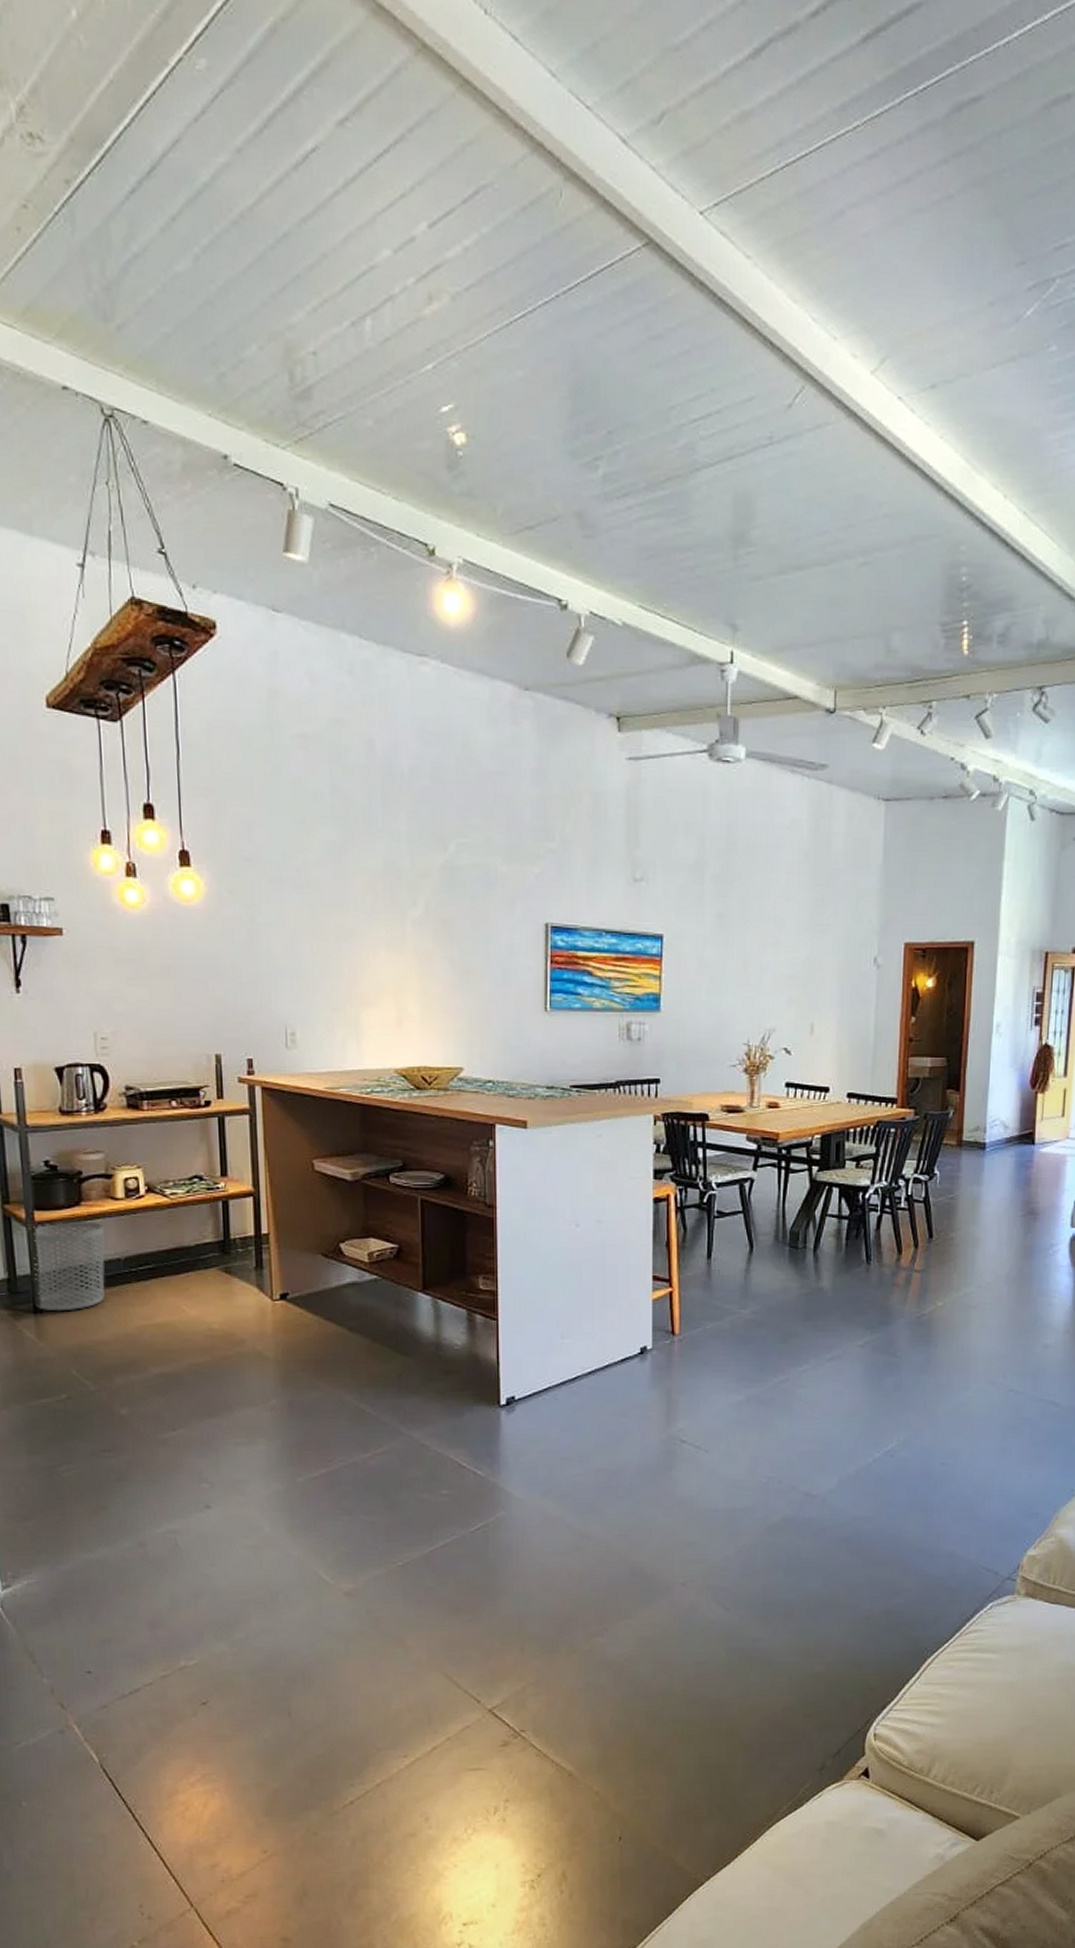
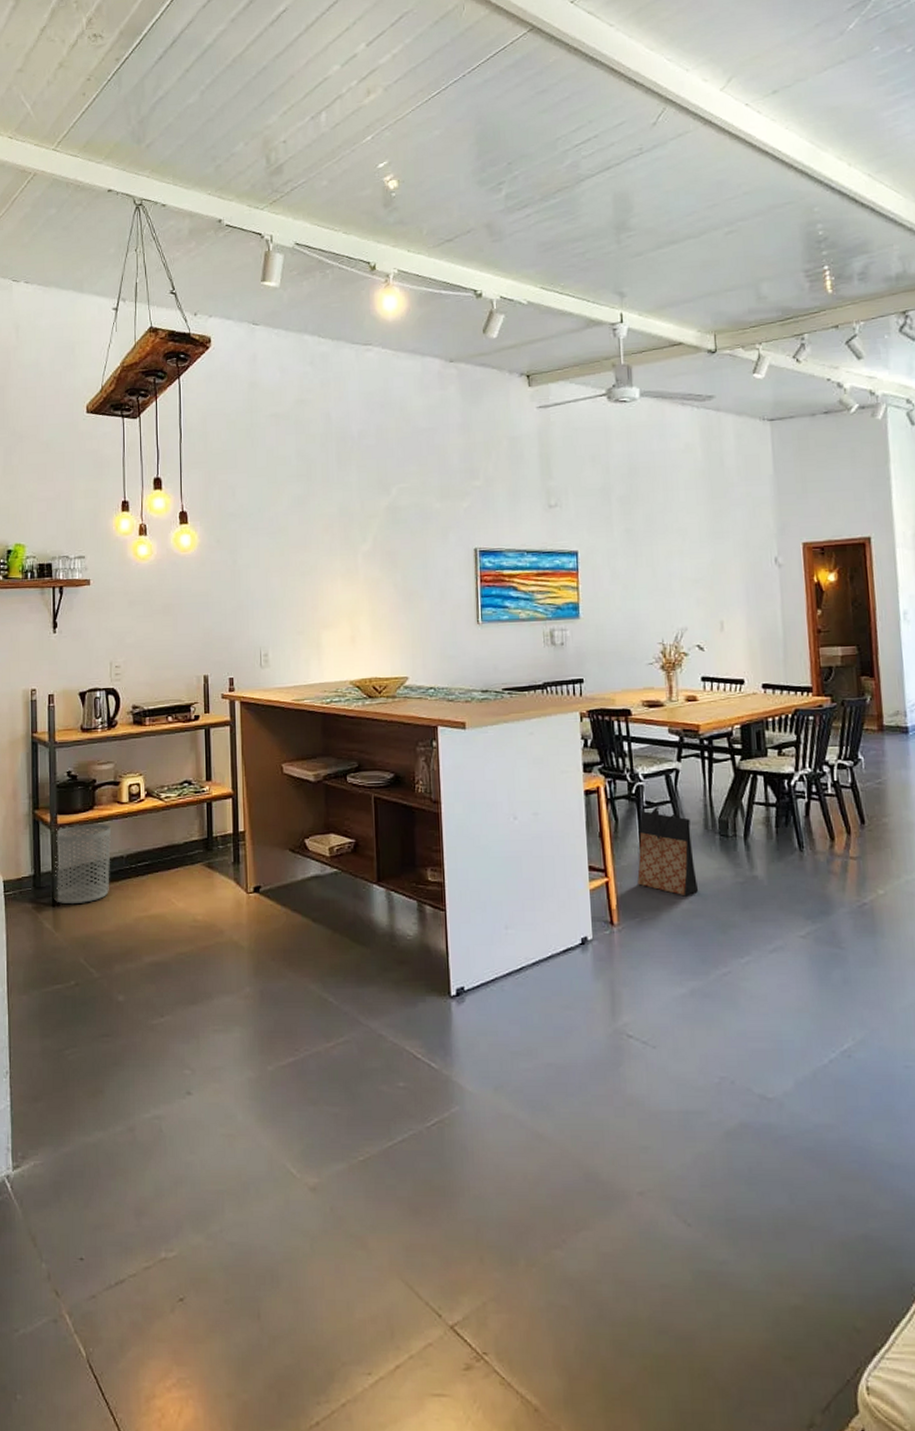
bag: none [702,1217,764,1307] -> present [637,807,699,897]

